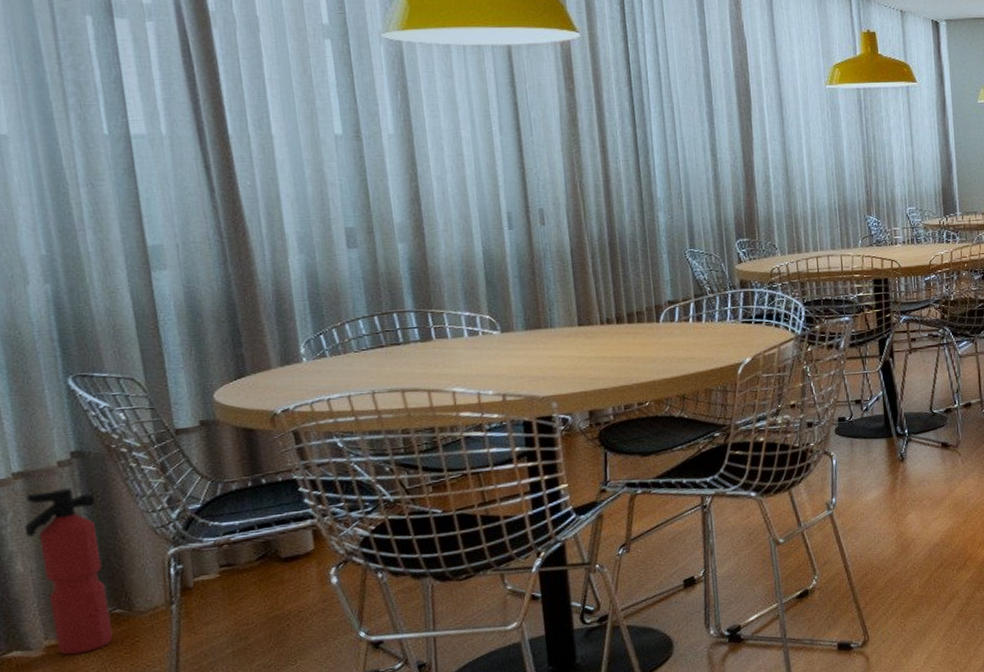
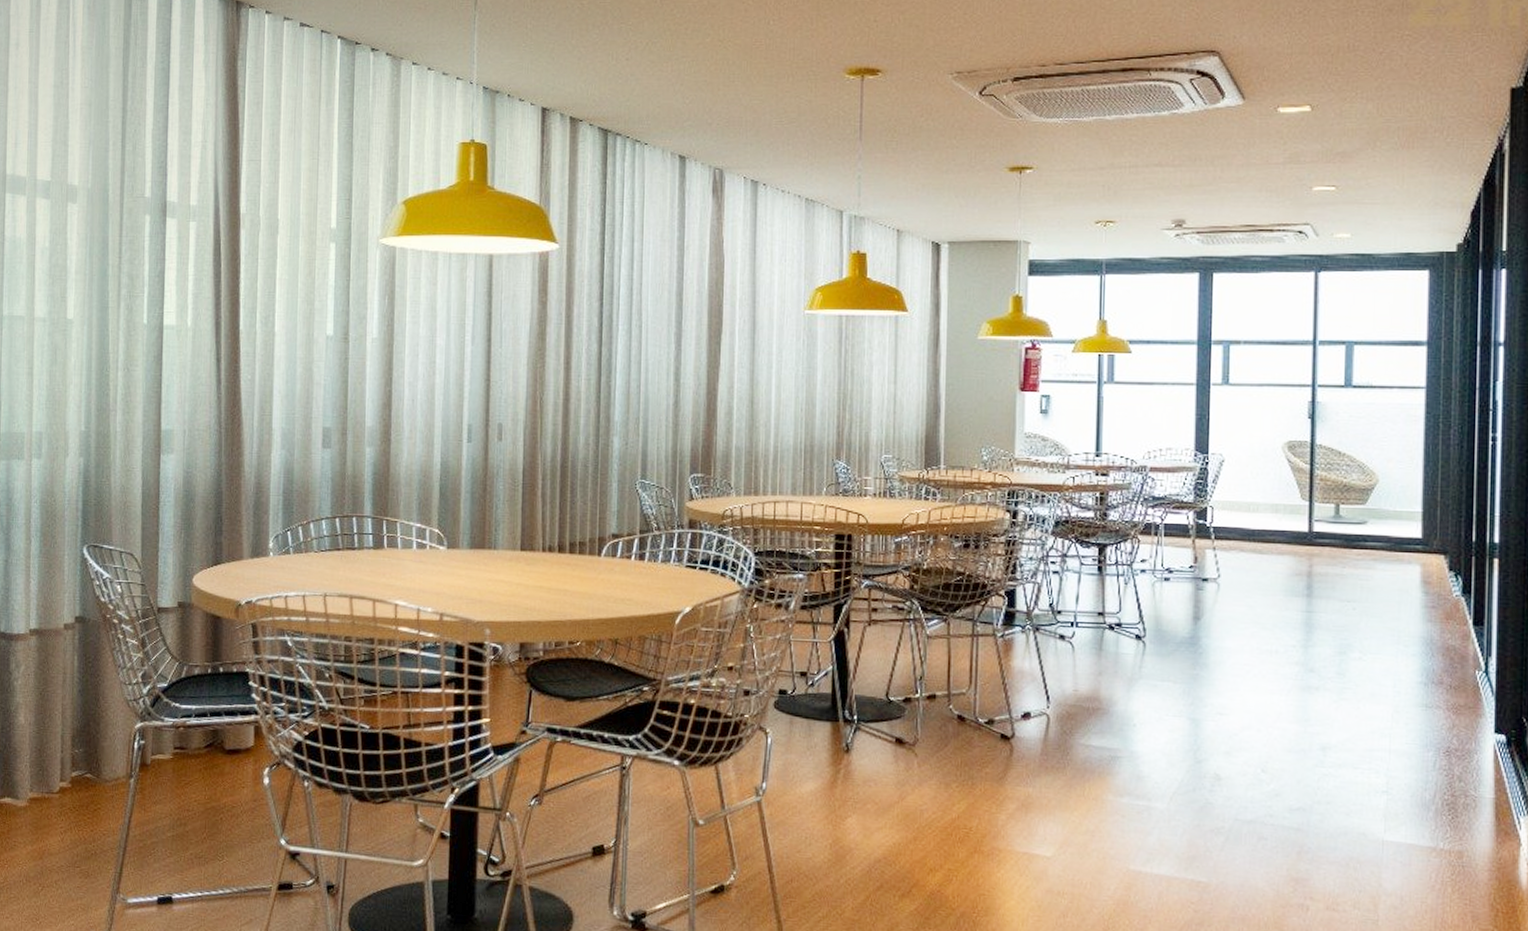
fire extinguisher: present [24,488,113,655] -> none [30,650,86,811]

